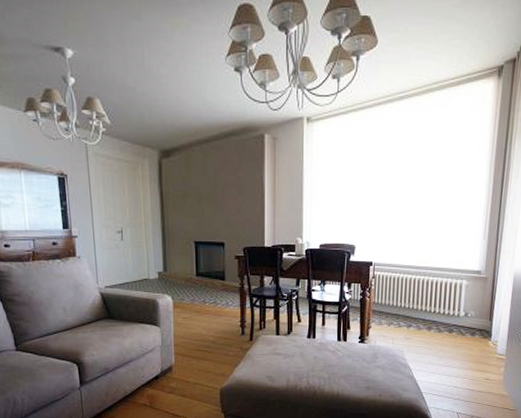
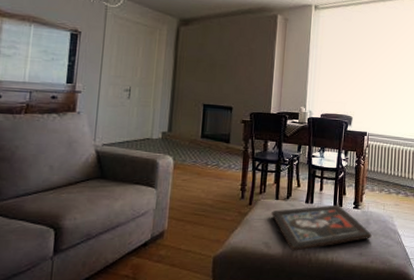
religious icon: none [273,339,380,384] -> present [271,205,372,251]

